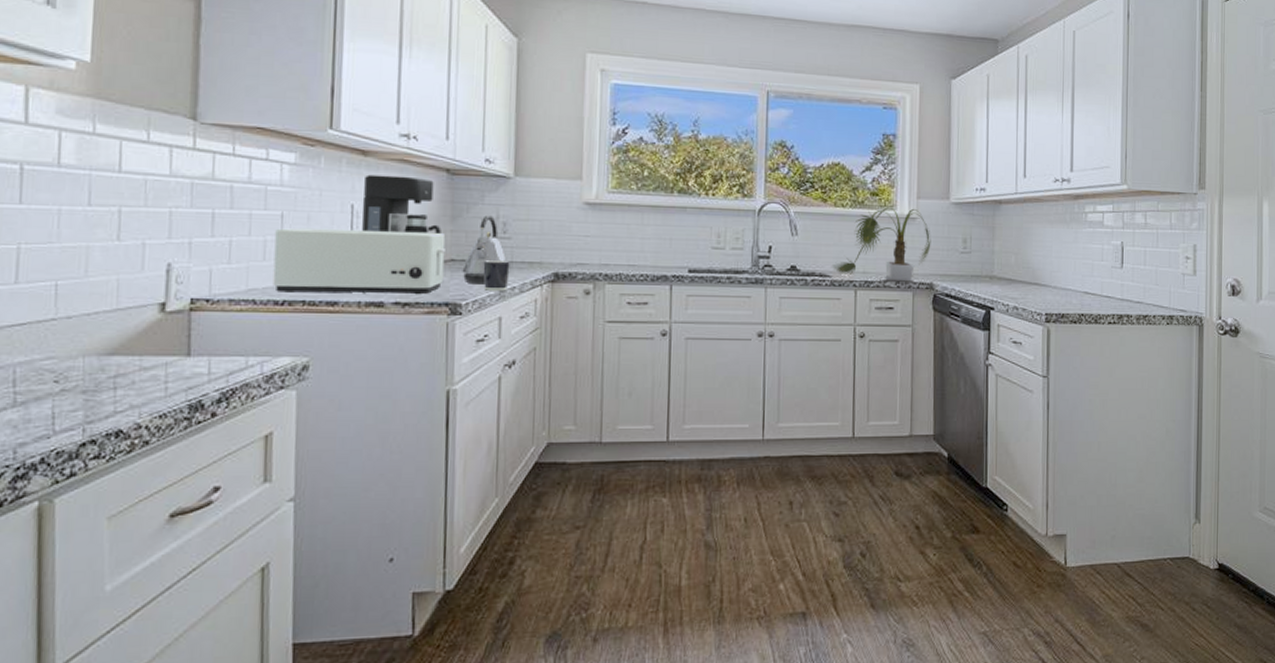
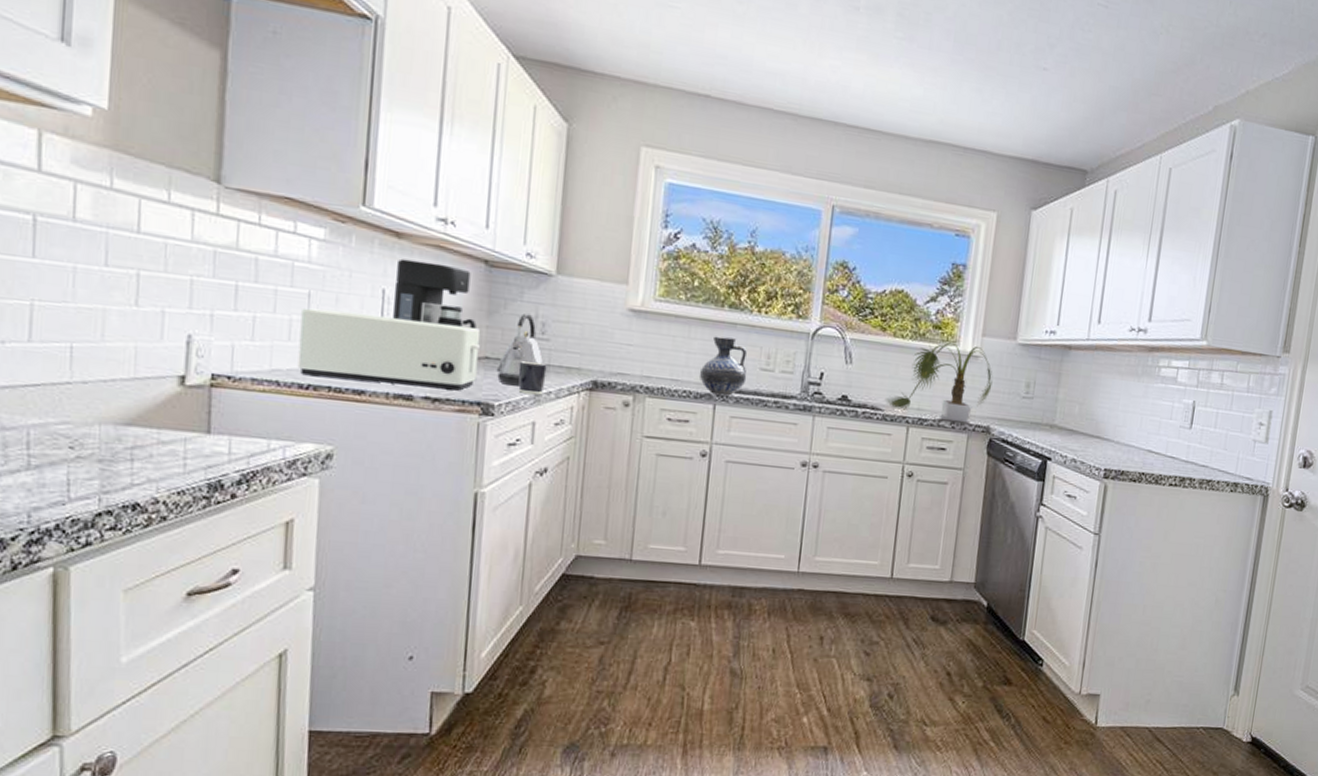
ceramic jug: none [654,220,700,276] -> present [698,336,747,396]

